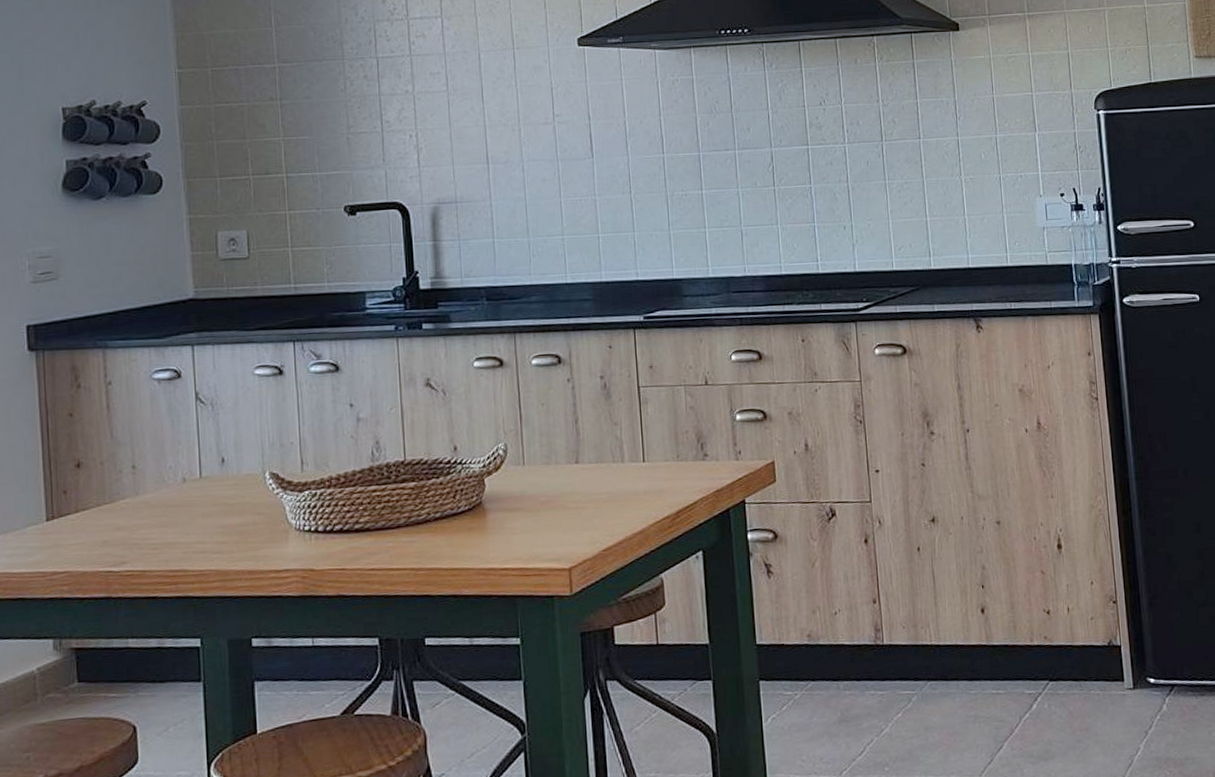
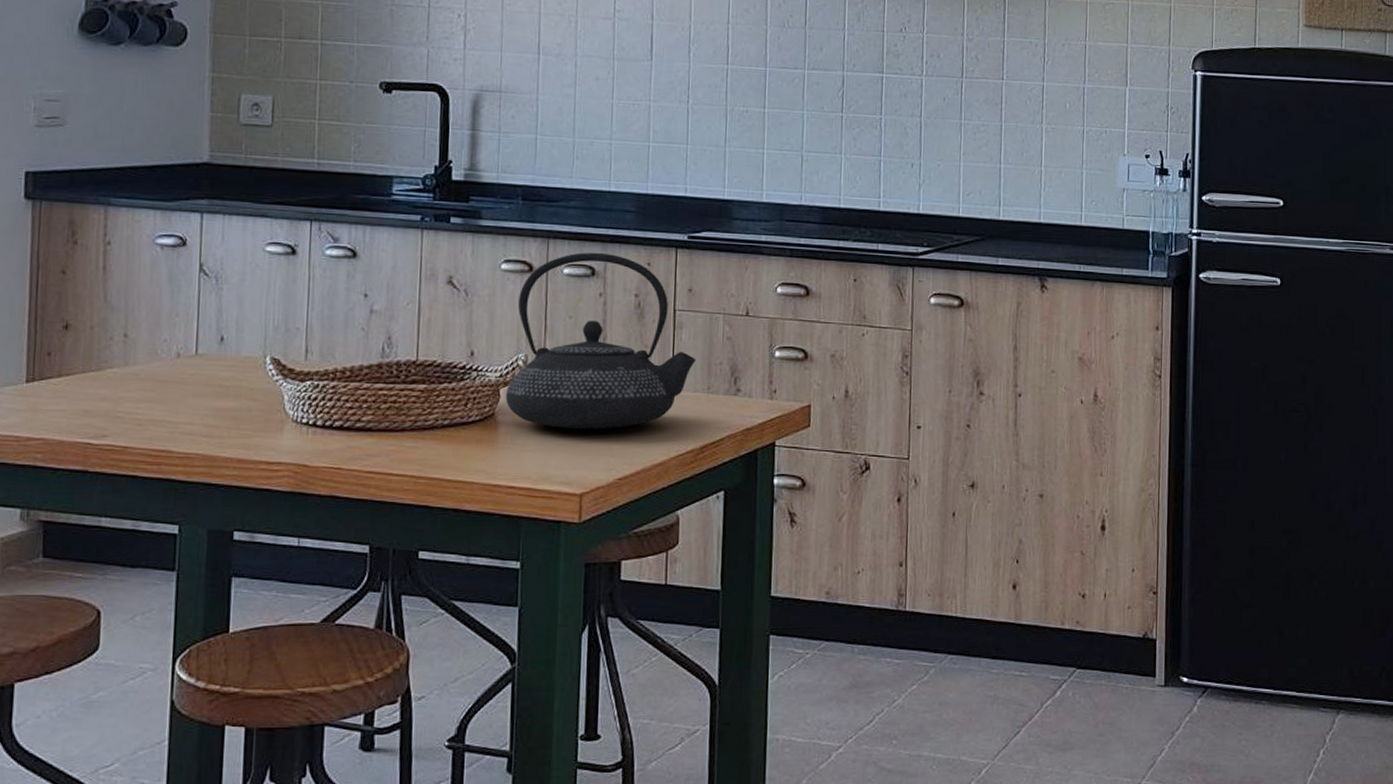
teapot: none [490,341,664,509] -> present [505,252,697,430]

